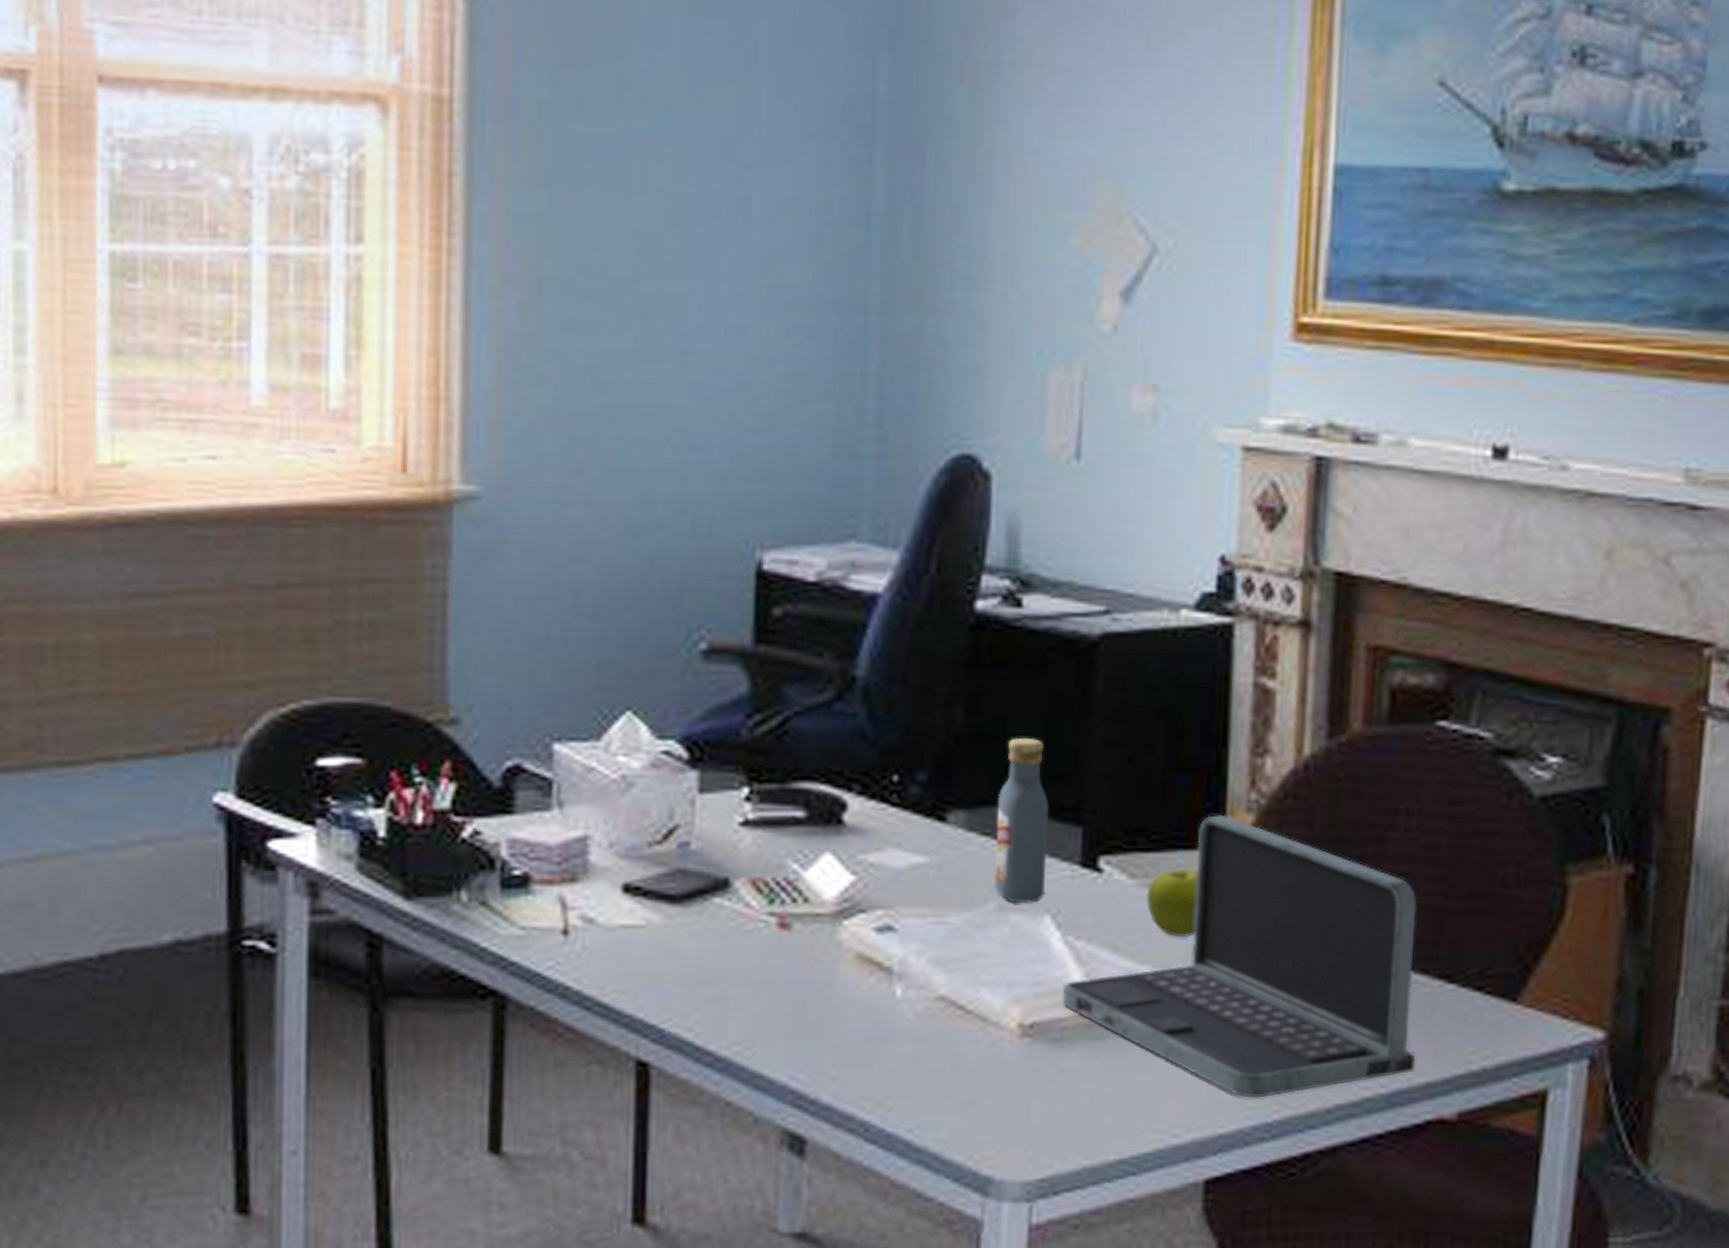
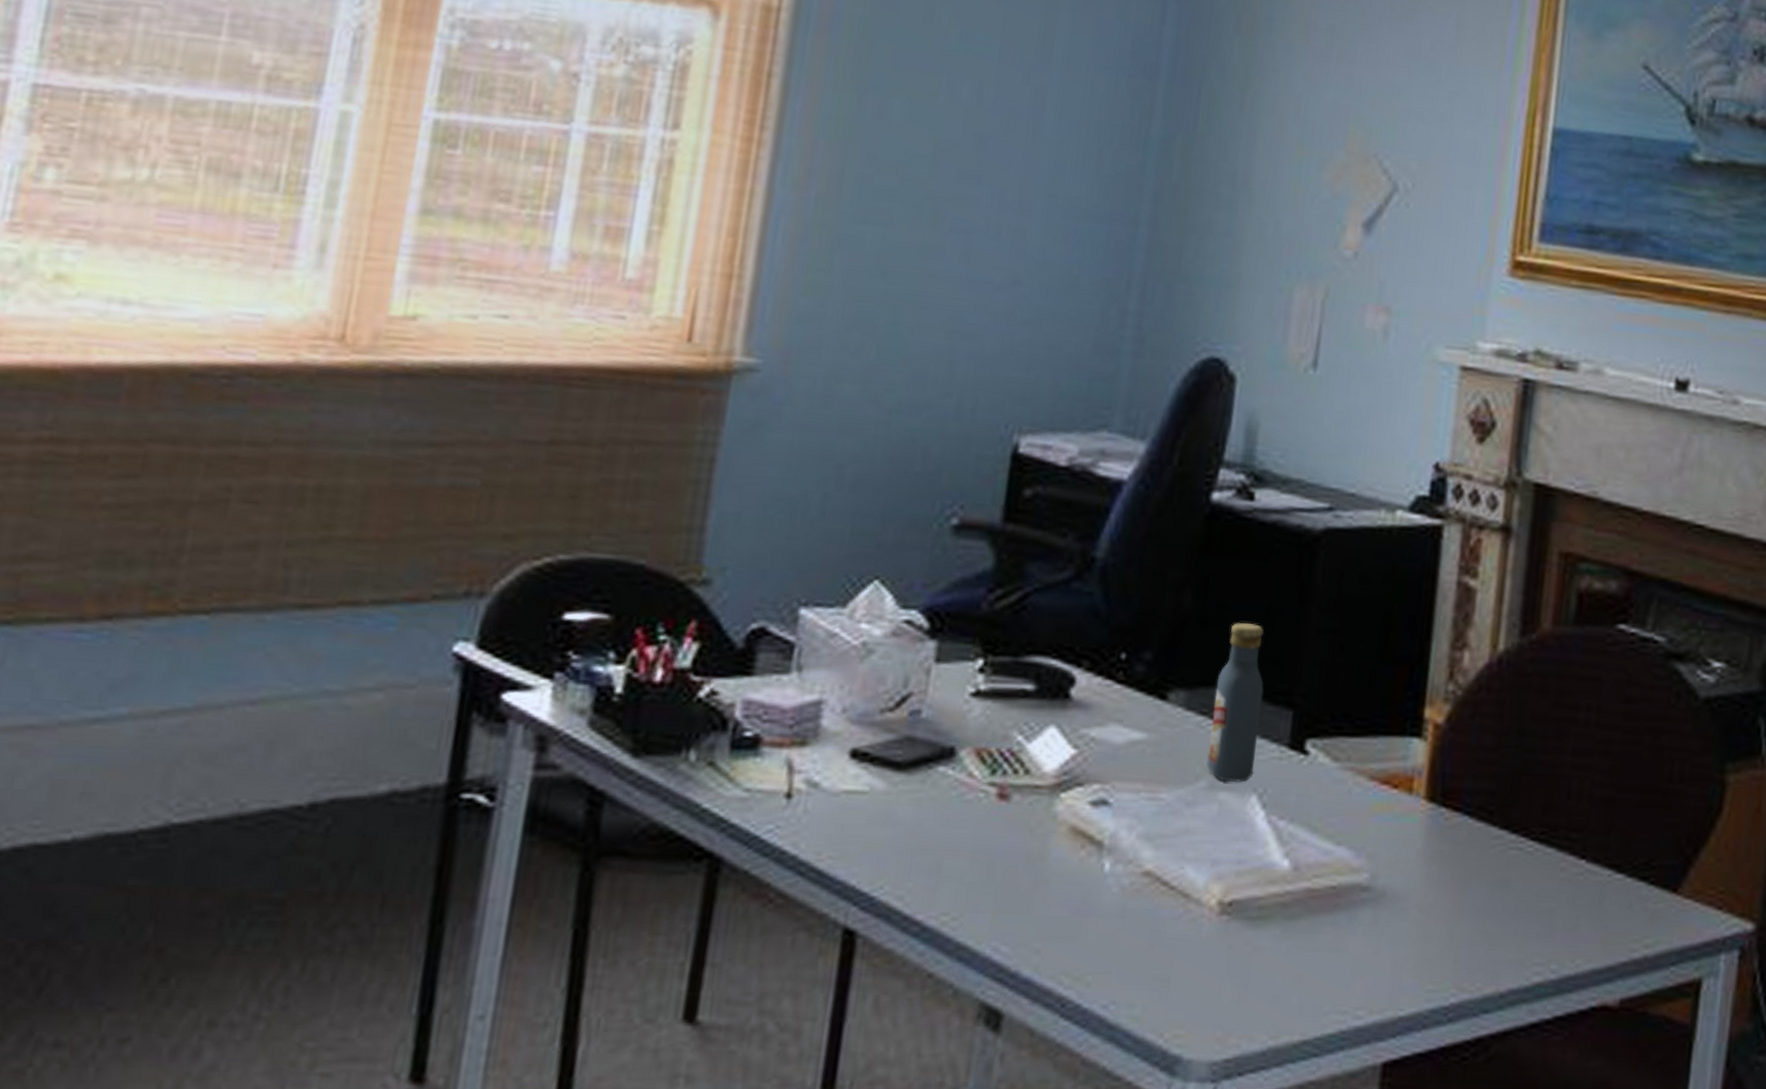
laptop: present [1062,814,1417,1098] -> none [1261,703,1593,981]
fruit: present [1146,868,1198,938] -> none [1346,754,1396,821]

